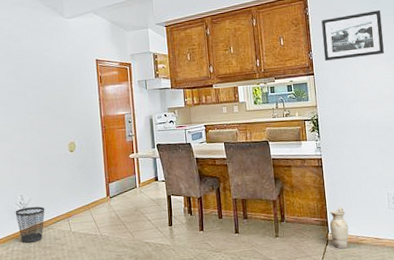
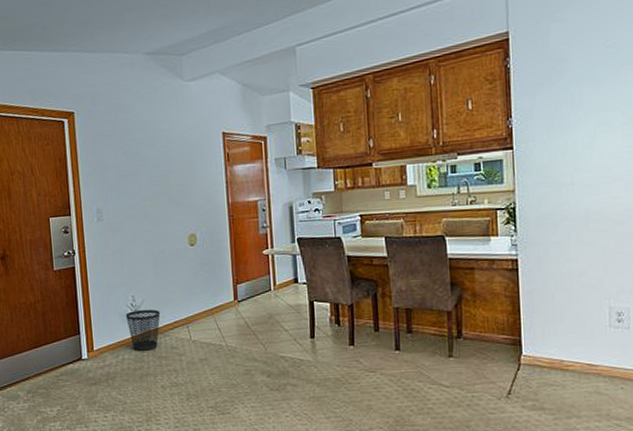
picture frame: present [321,10,384,61] -> none [528,58,619,130]
ceramic jug: present [329,207,349,249] -> none [524,322,550,376]

